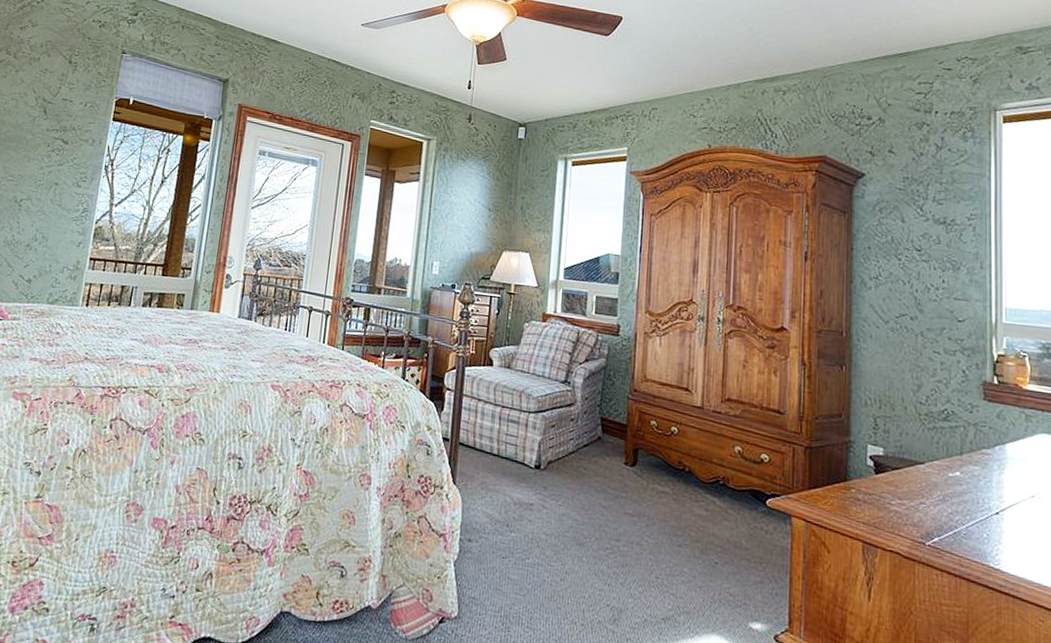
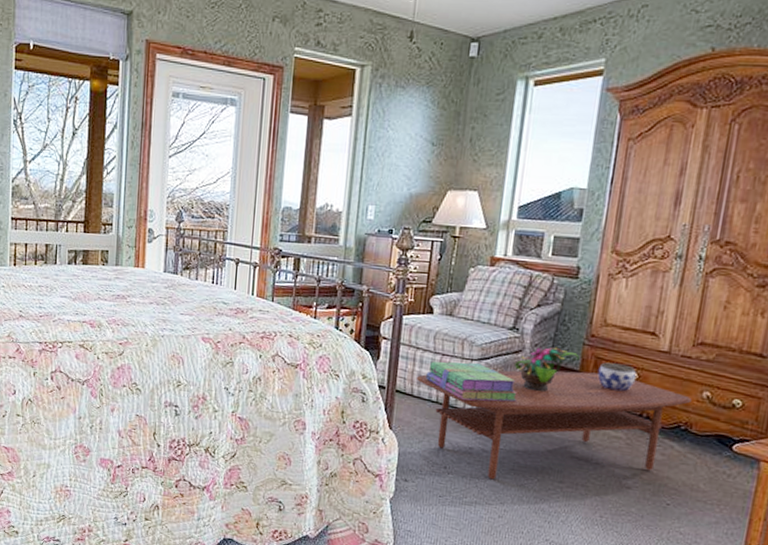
coffee table: none [479,423,726,539] -> present [417,370,692,480]
stack of books: none [487,413,572,456] -> present [426,361,518,402]
potted flower: none [568,400,625,446] -> present [515,347,579,392]
jar: none [642,416,677,446] -> present [597,362,637,392]

